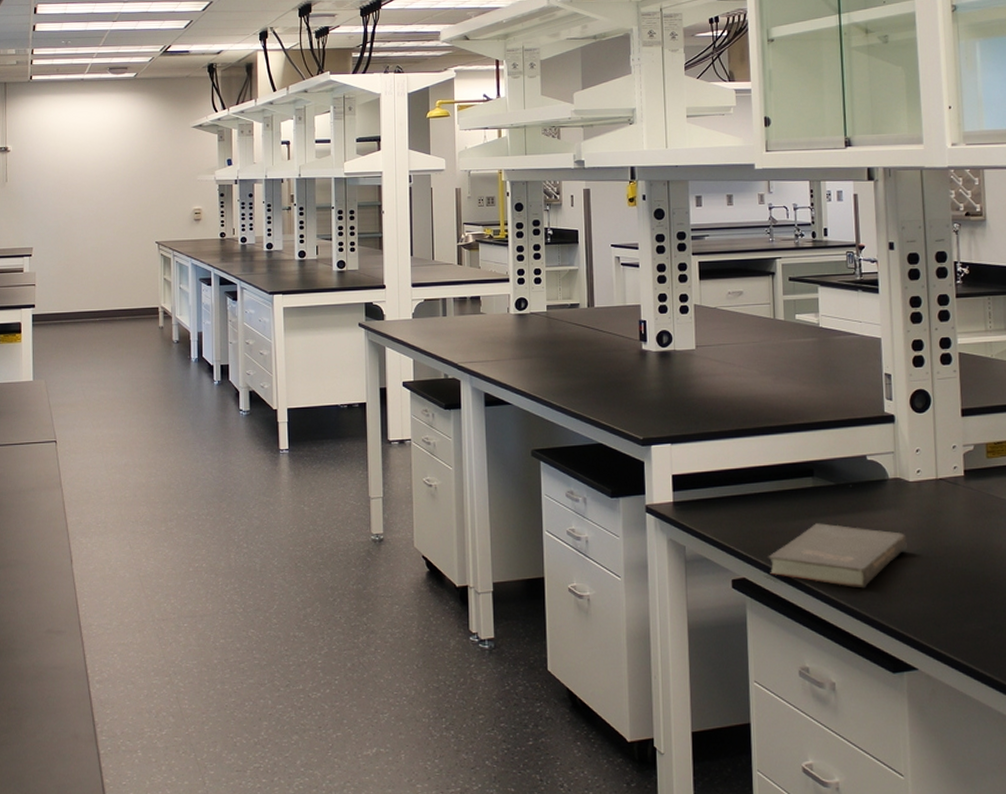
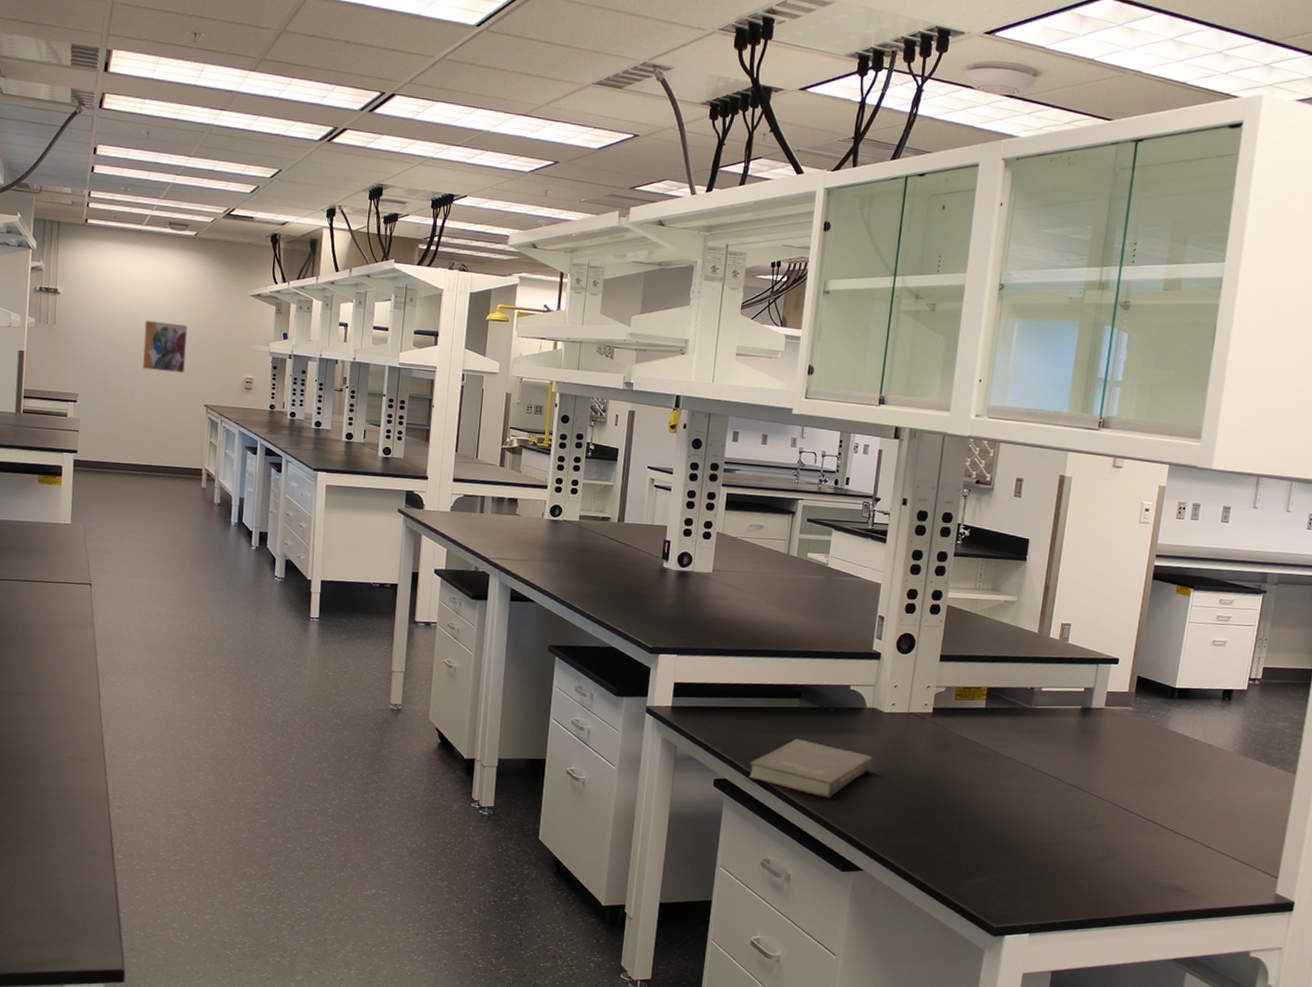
wall art: none [92,164,135,215] -> present [142,320,188,374]

